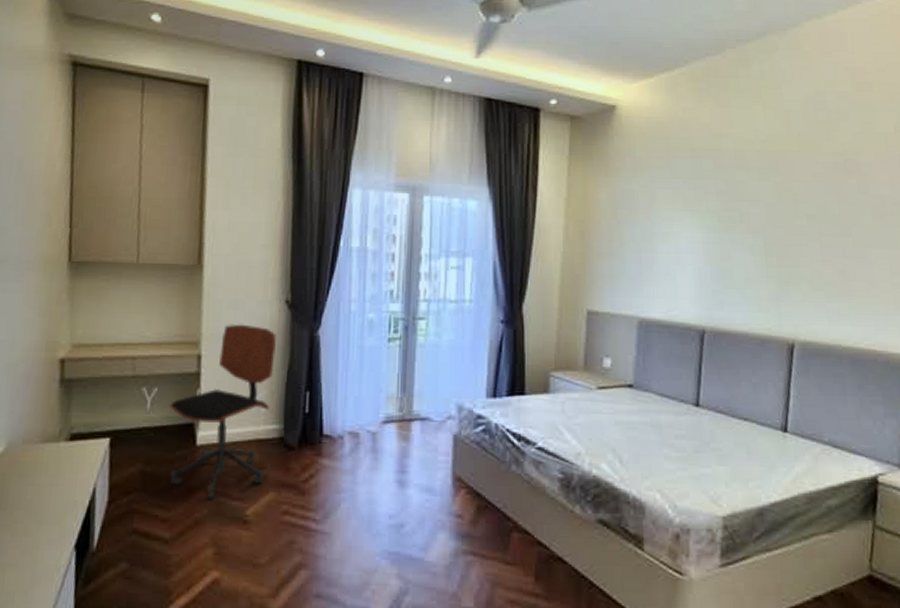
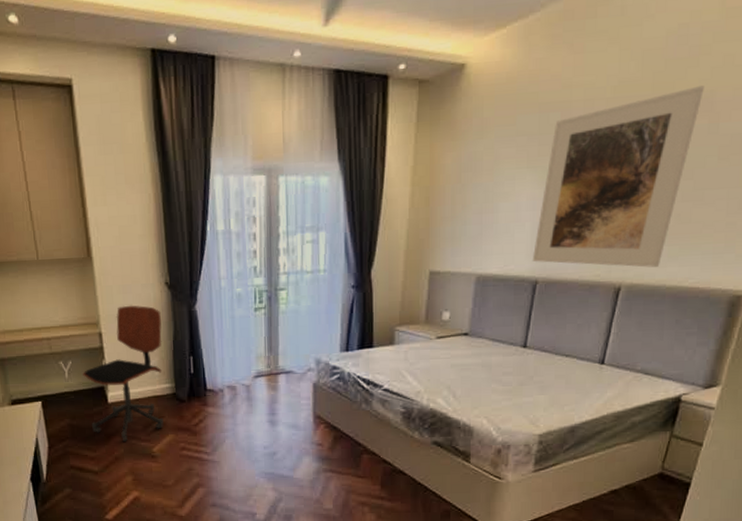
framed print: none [698,148,848,324] -> present [533,86,704,268]

